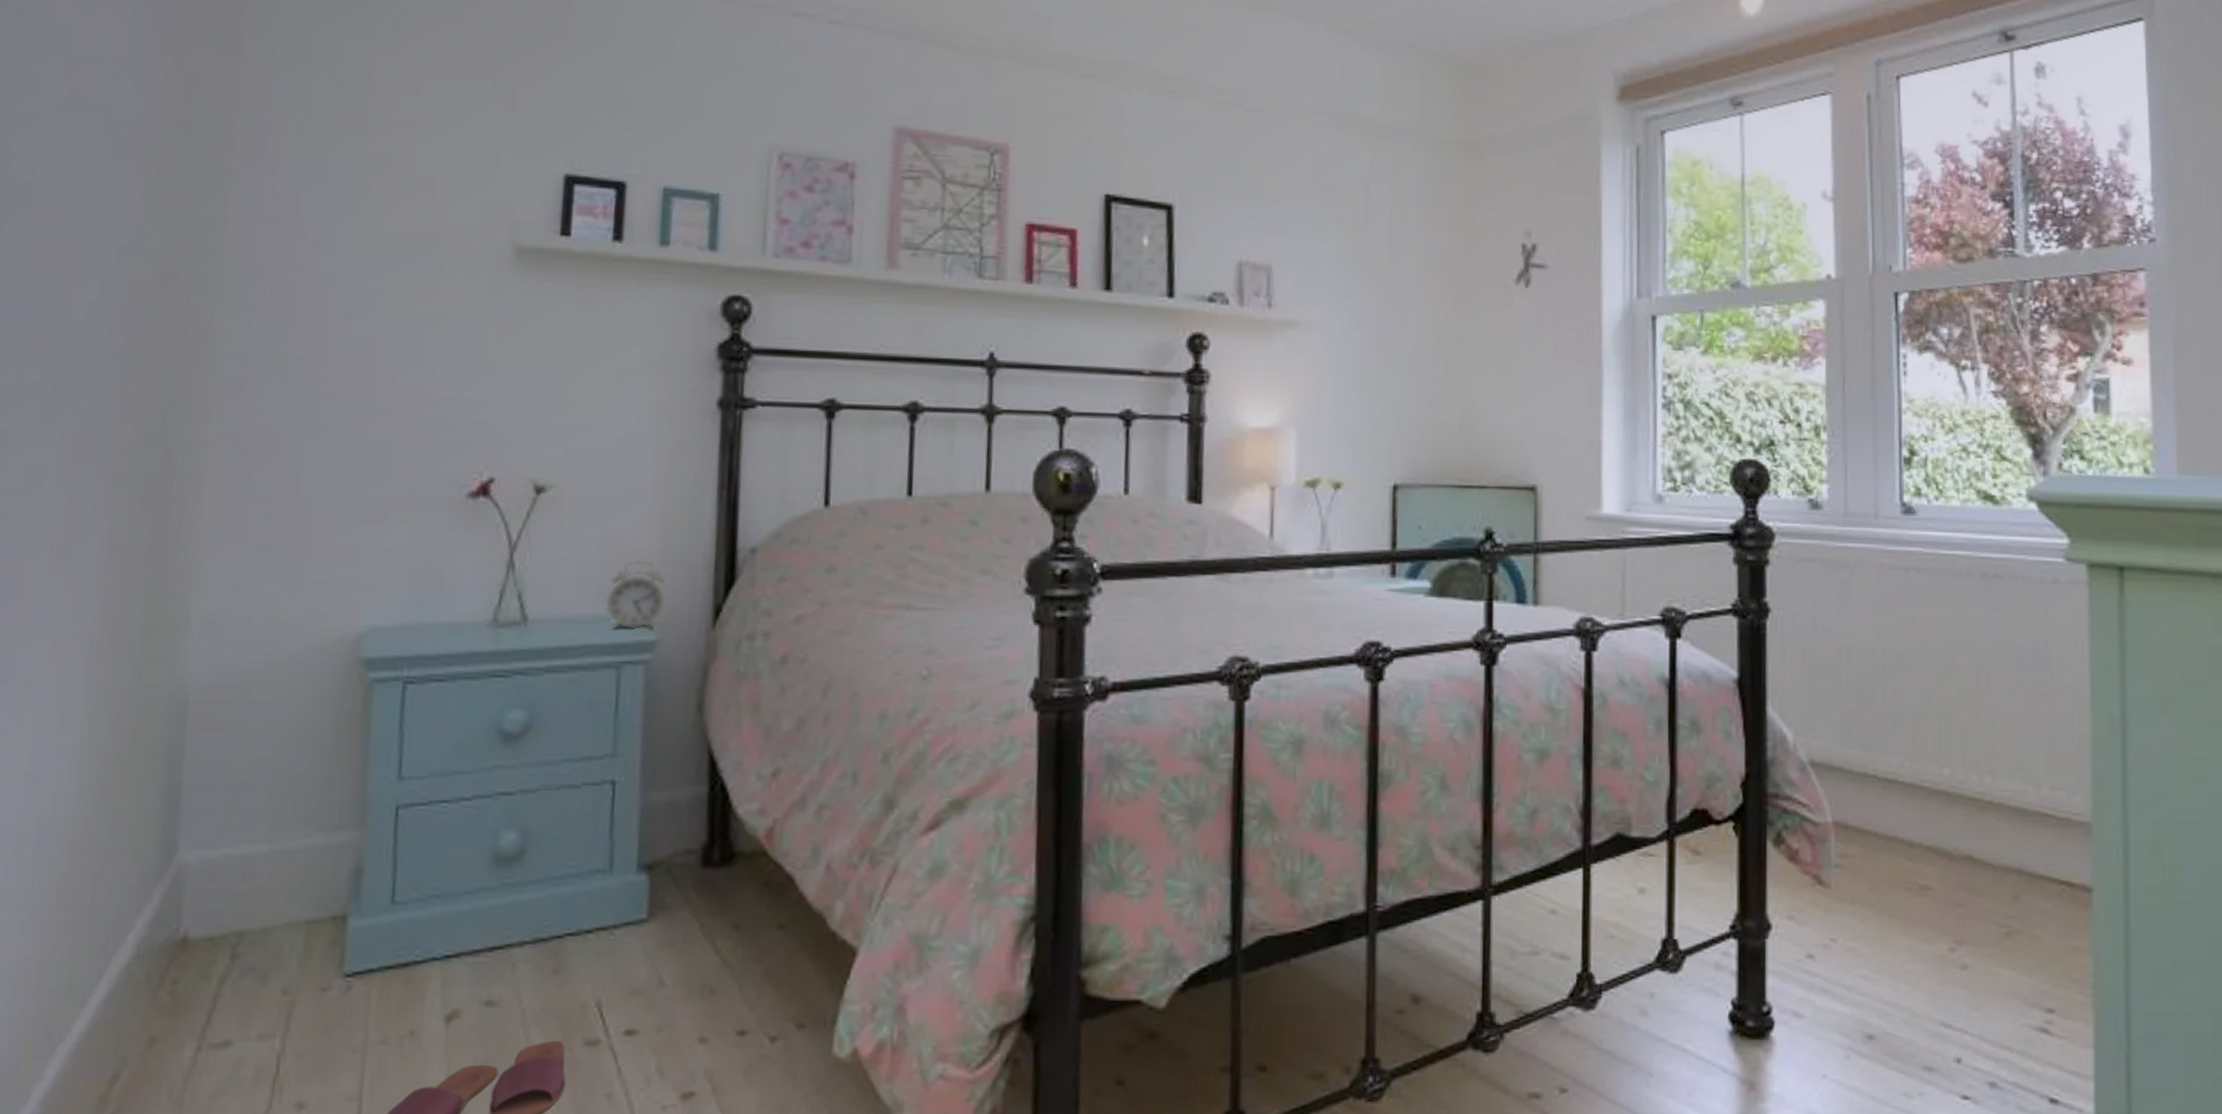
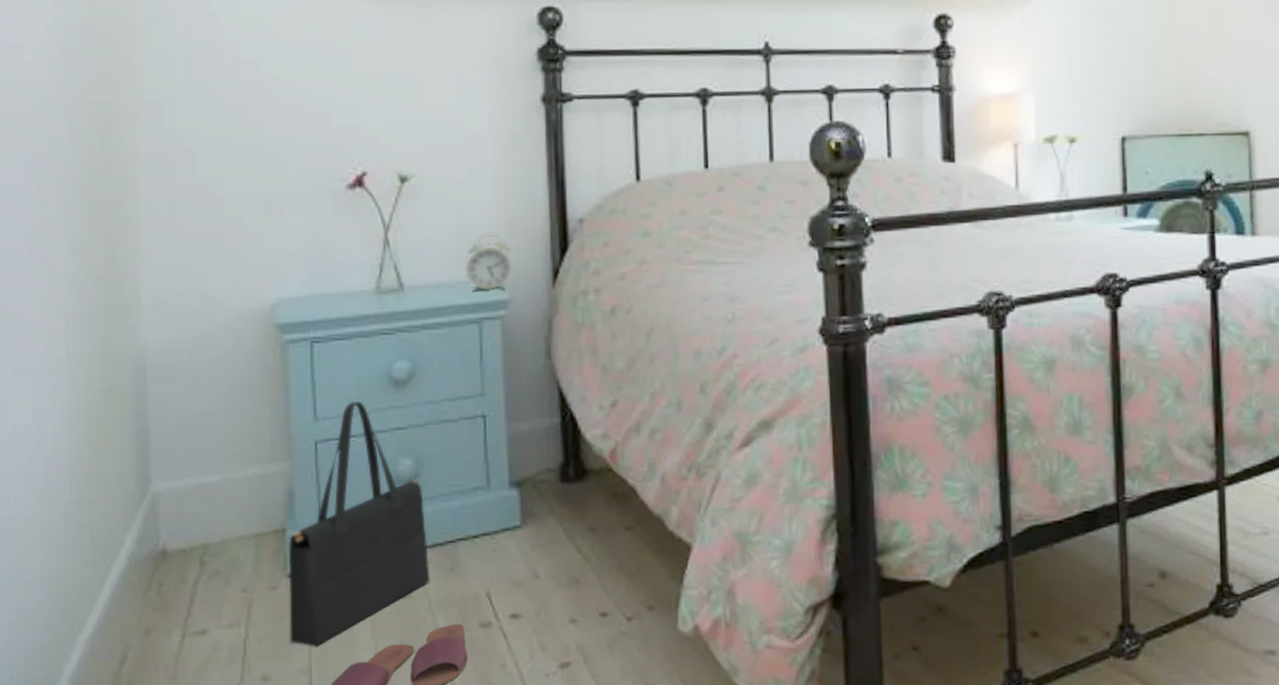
tote bag: none [338,757,528,1065] -> present [288,401,430,646]

